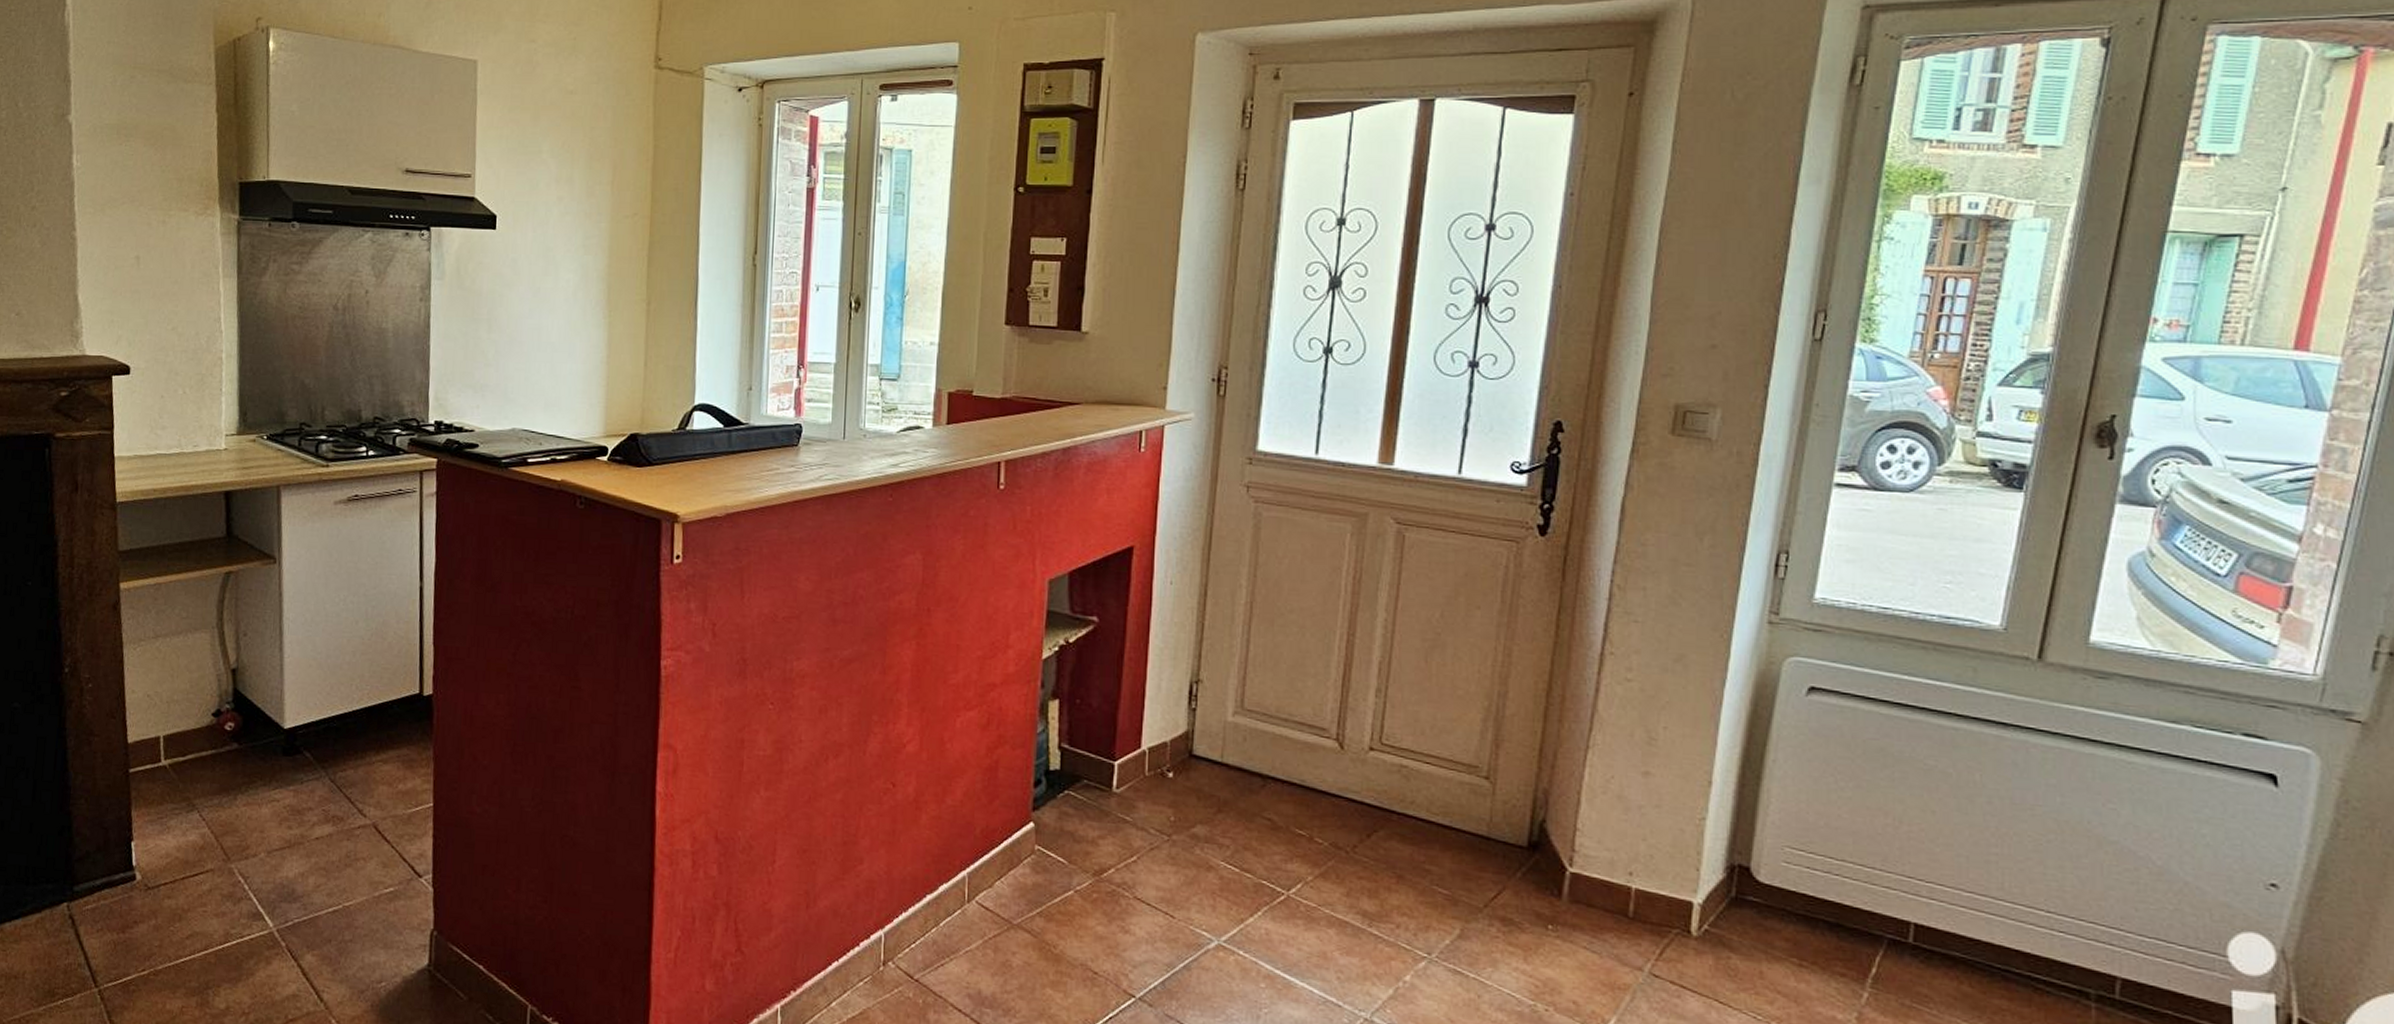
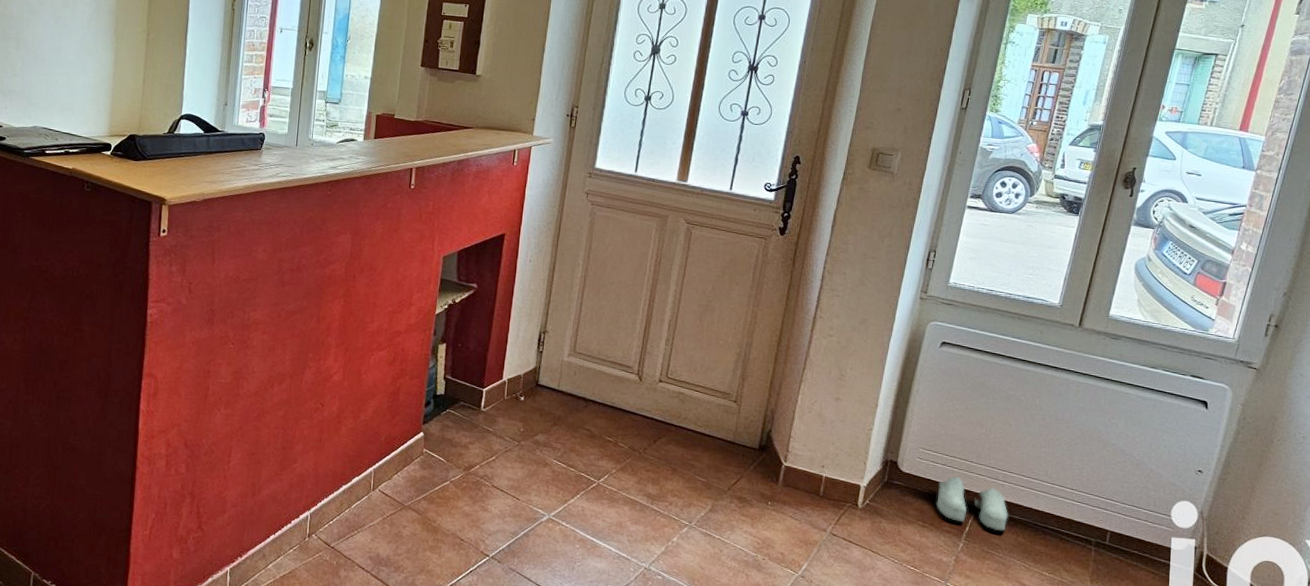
boots: none [1818,890,1941,976] -> present [935,476,1008,532]

